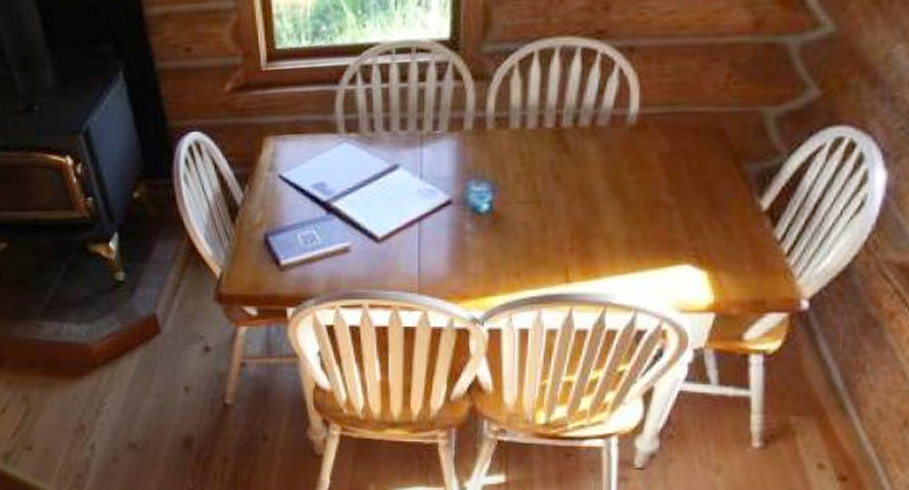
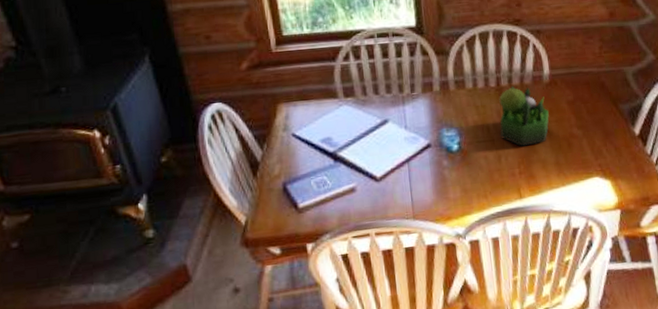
plant: none [550,127,628,213] -> present [499,85,549,147]

